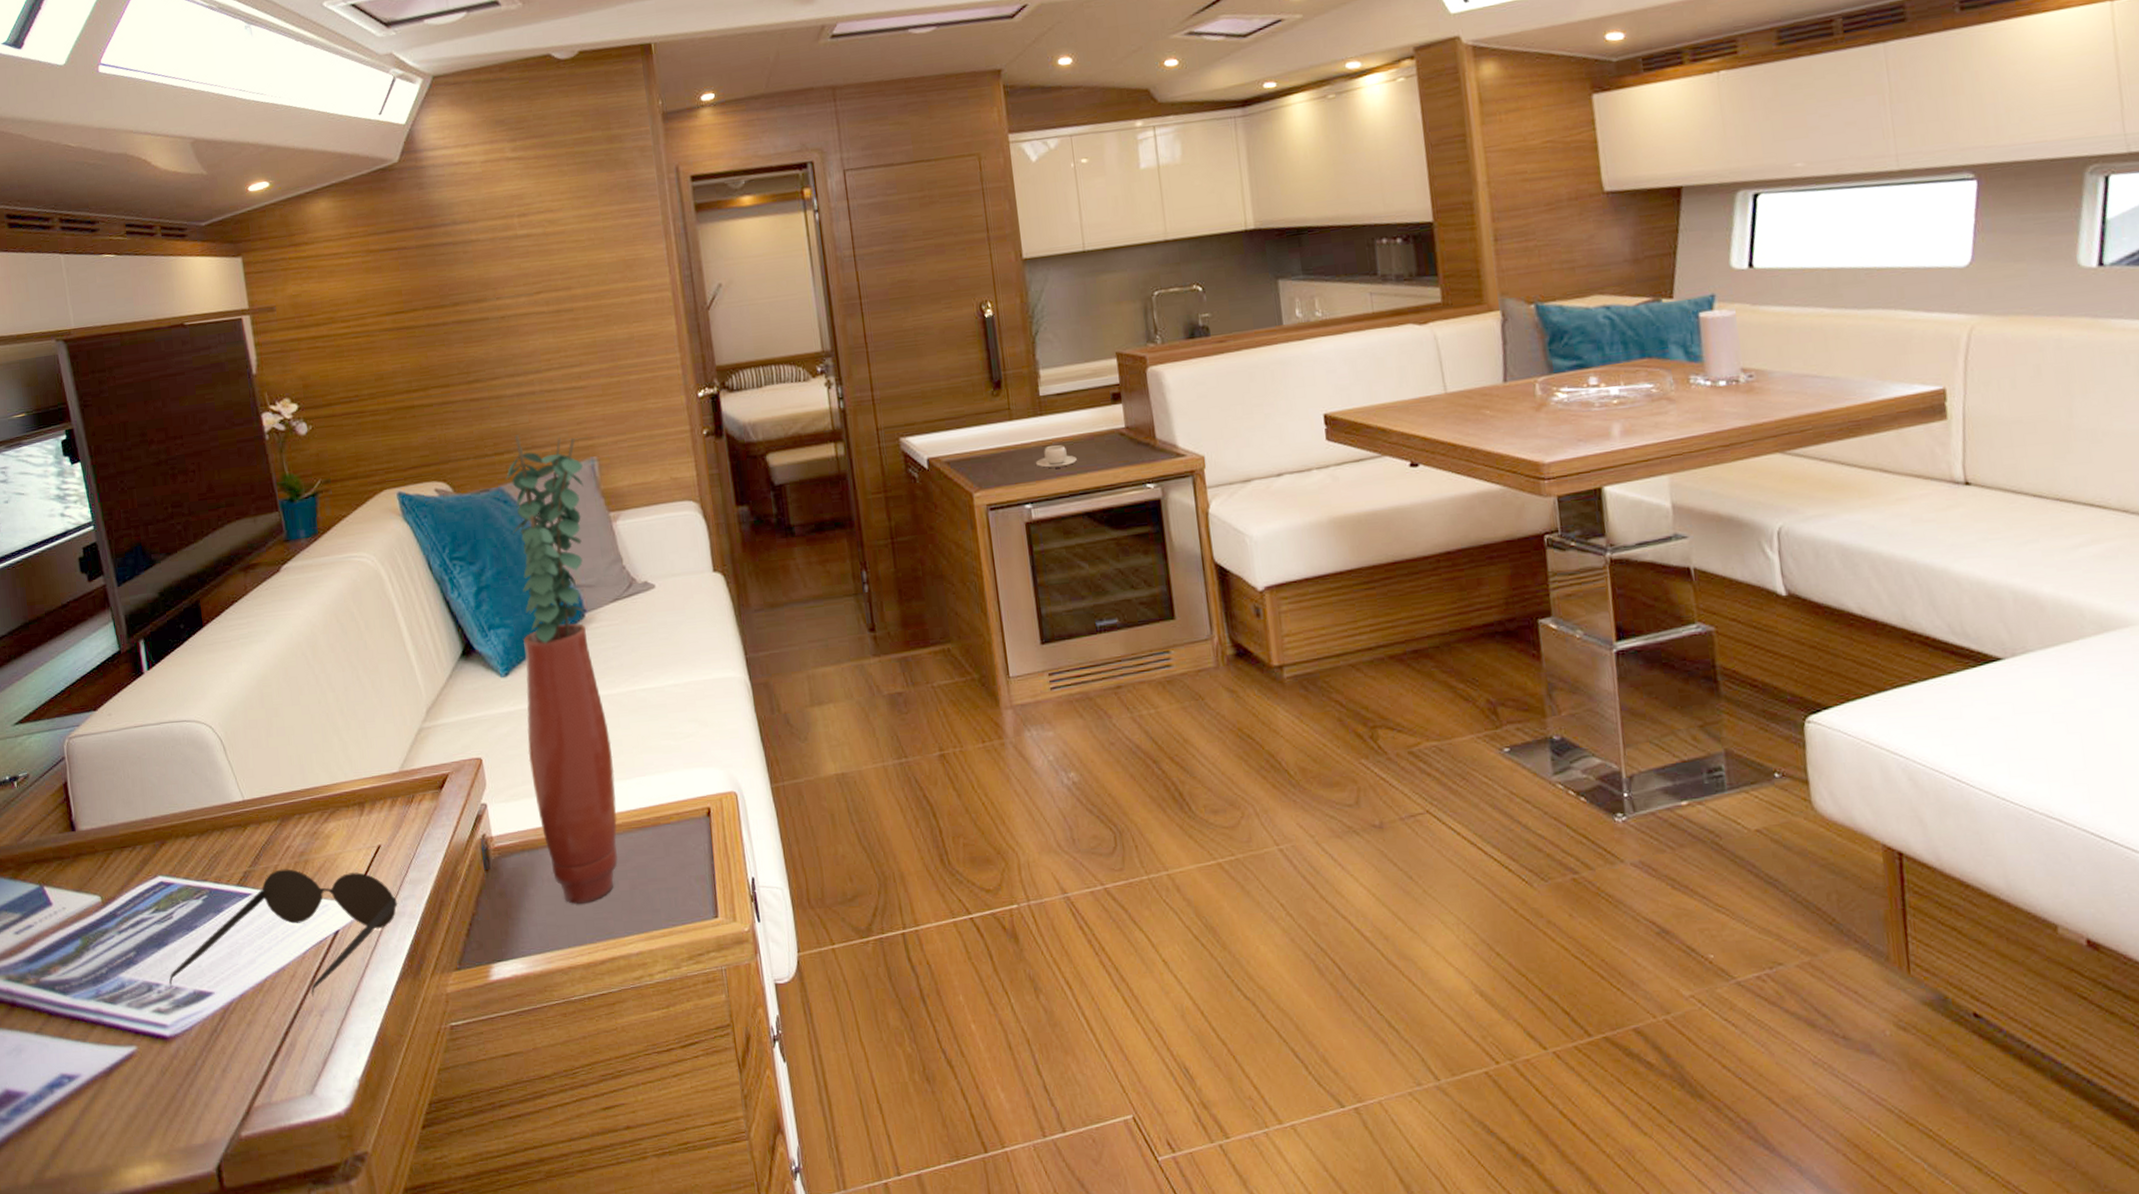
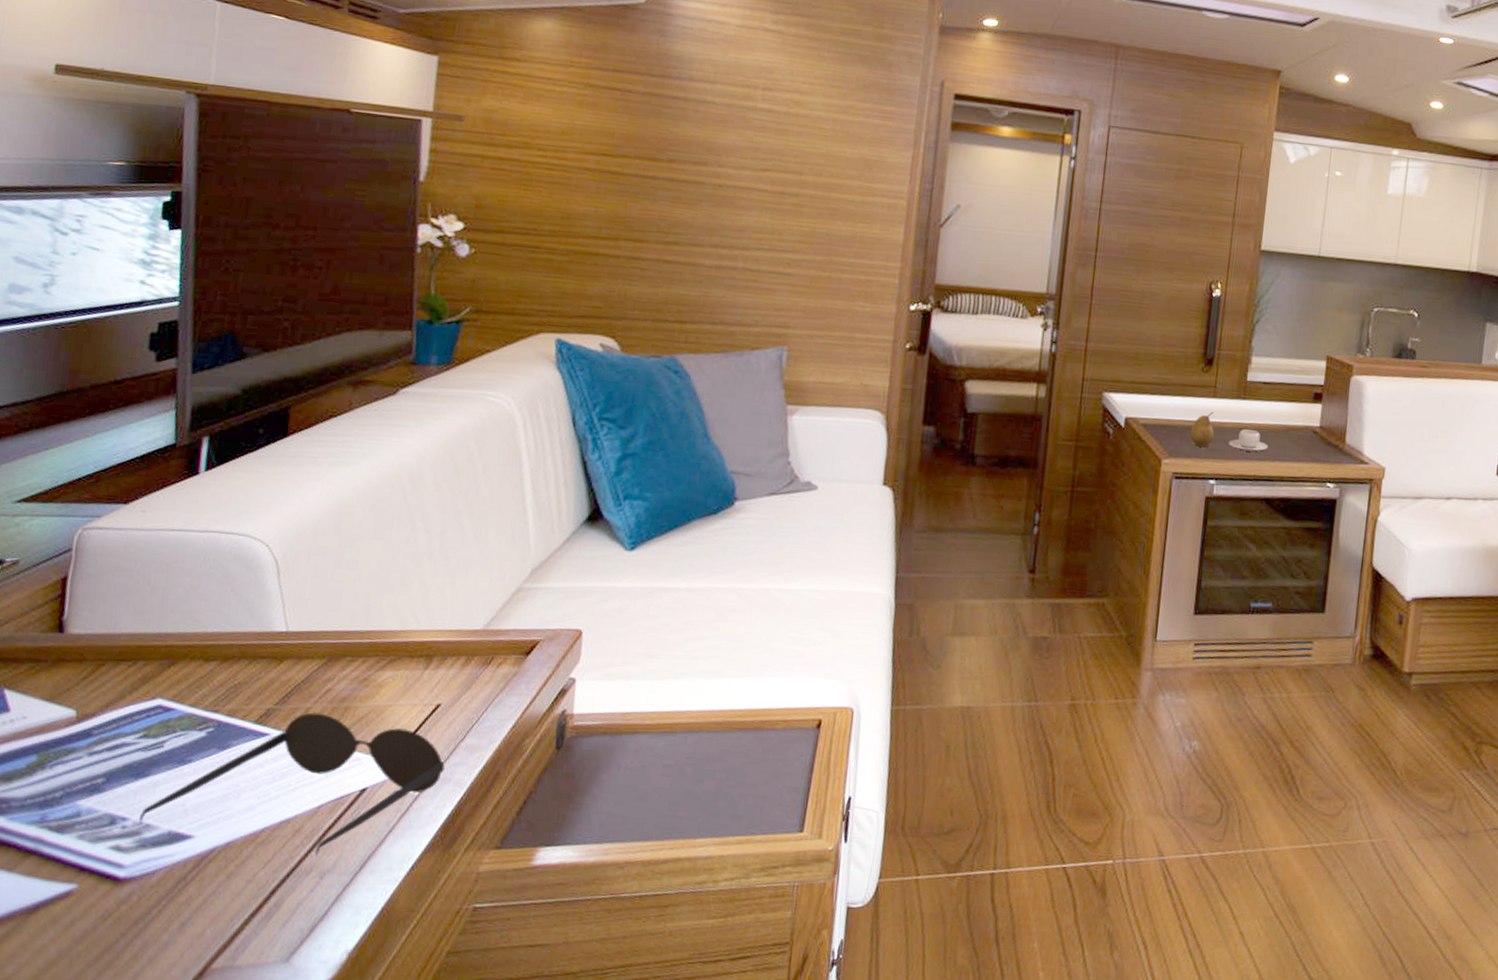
vase: present [505,435,618,904] -> none [632,307,770,798]
fruit: none [995,434,1020,474] -> present [1190,411,1215,447]

